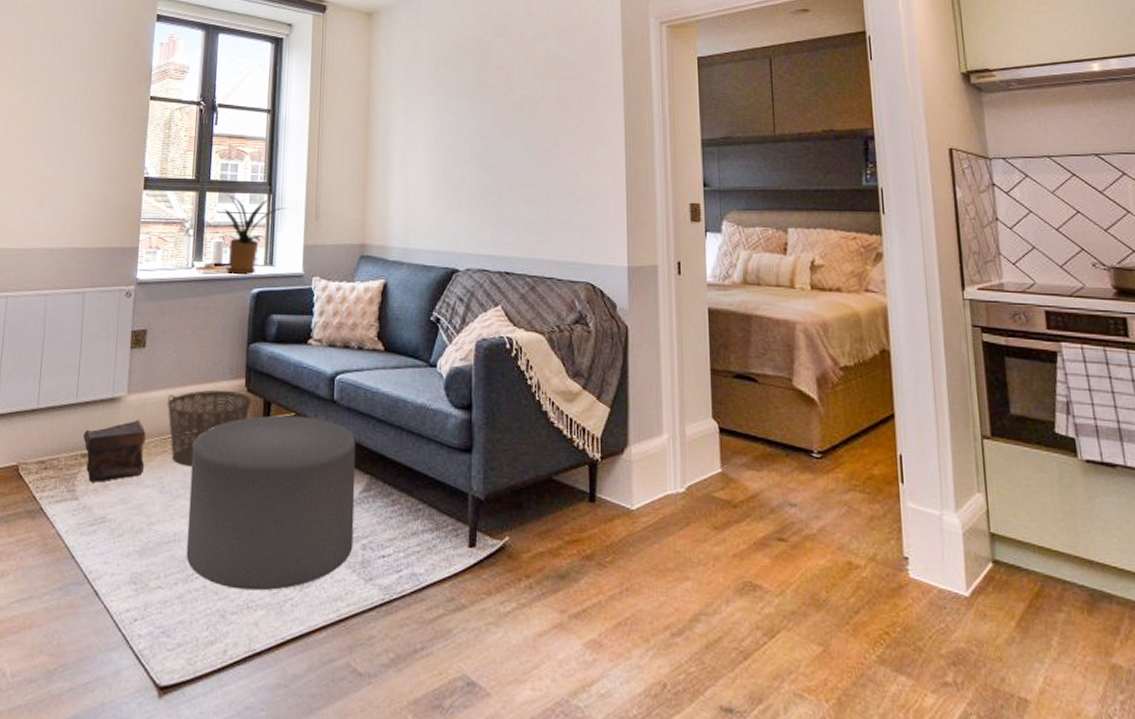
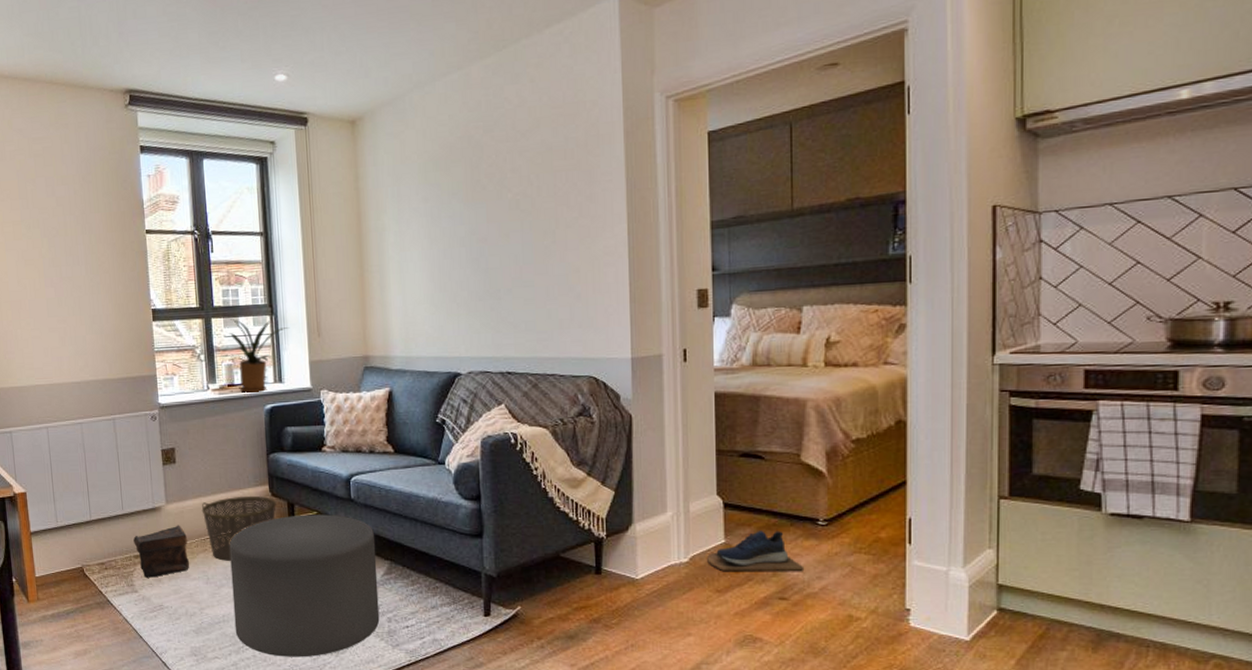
shoe: none [704,461,802,509] -> present [707,531,805,572]

